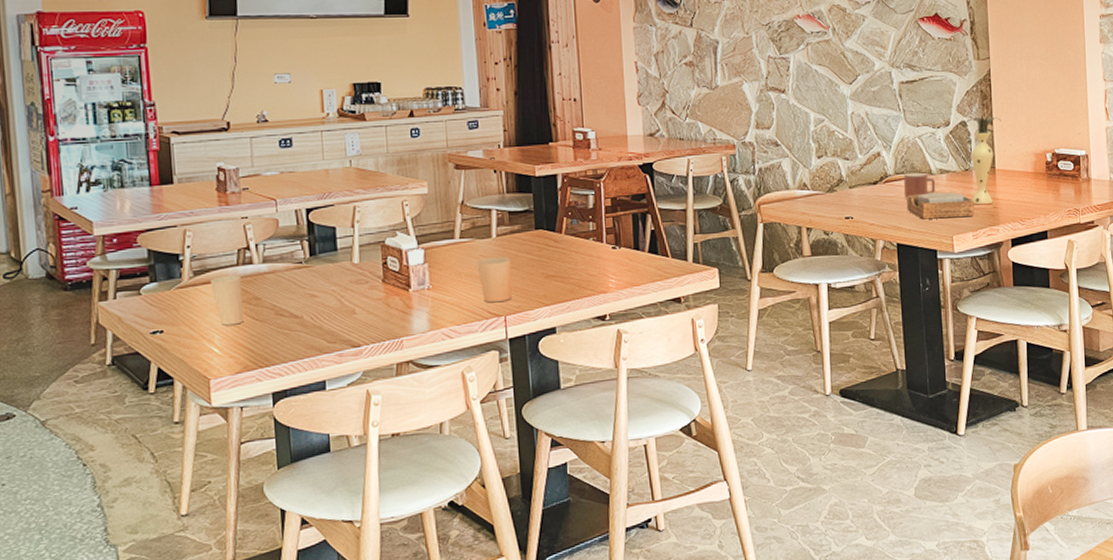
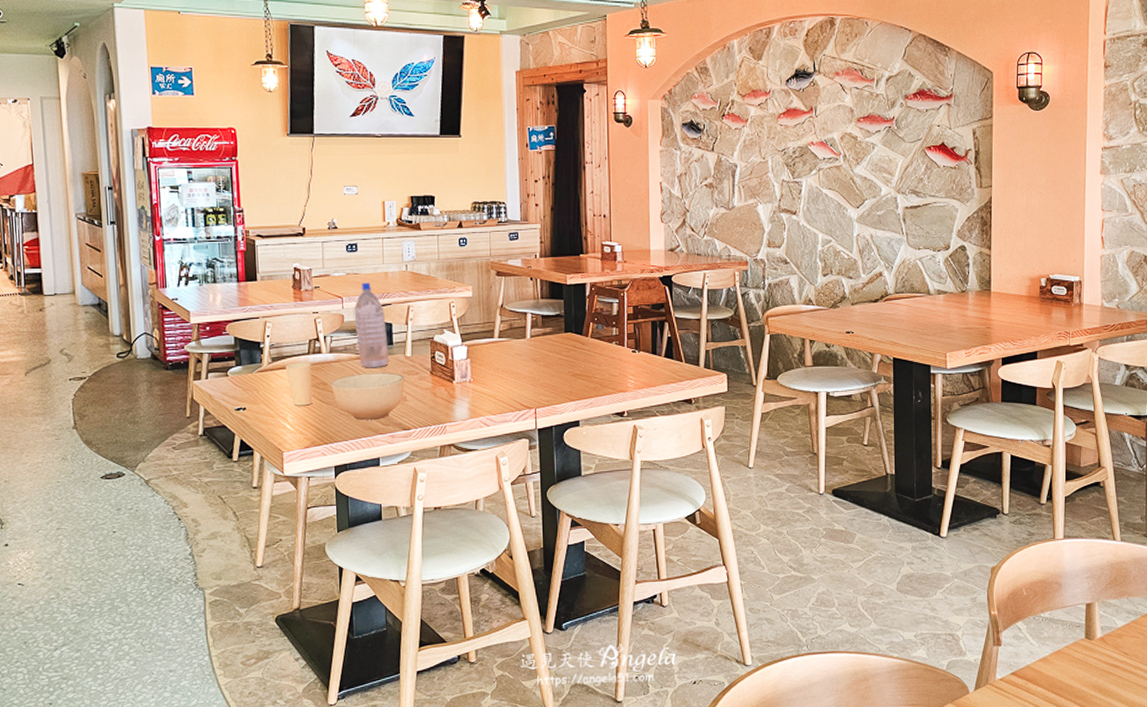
bowl: none [265,282,353,338] -> present [331,372,405,420]
water bottle: none [290,181,333,279] -> present [354,282,389,368]
cup: present [477,256,512,303] -> none [513,355,543,396]
mug: present [903,172,936,199] -> none [902,292,933,317]
napkin holder: present [906,192,974,219] -> none [904,312,968,336]
vase: present [964,113,1001,205] -> none [964,238,999,325]

